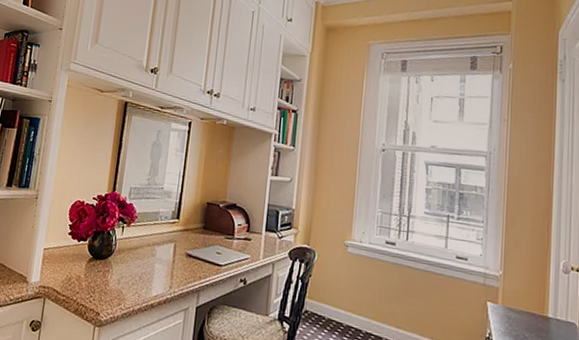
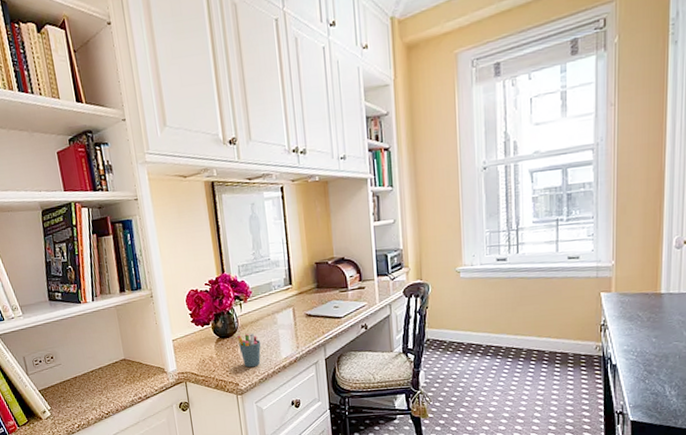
pen holder: none [110,259,134,299] -> present [237,333,261,368]

